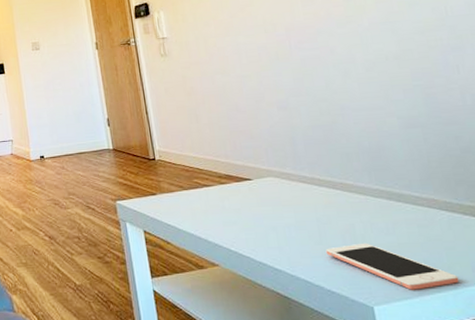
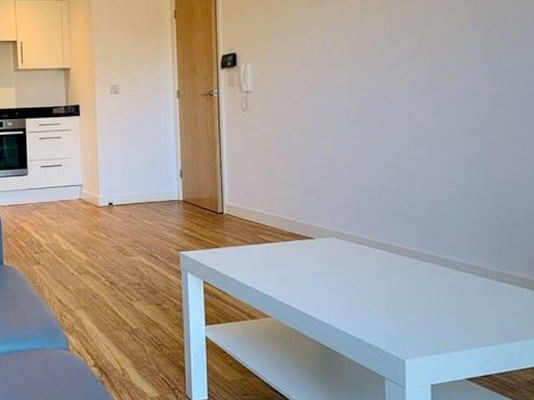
cell phone: present [325,242,460,290] -> none [371,302,485,347]

